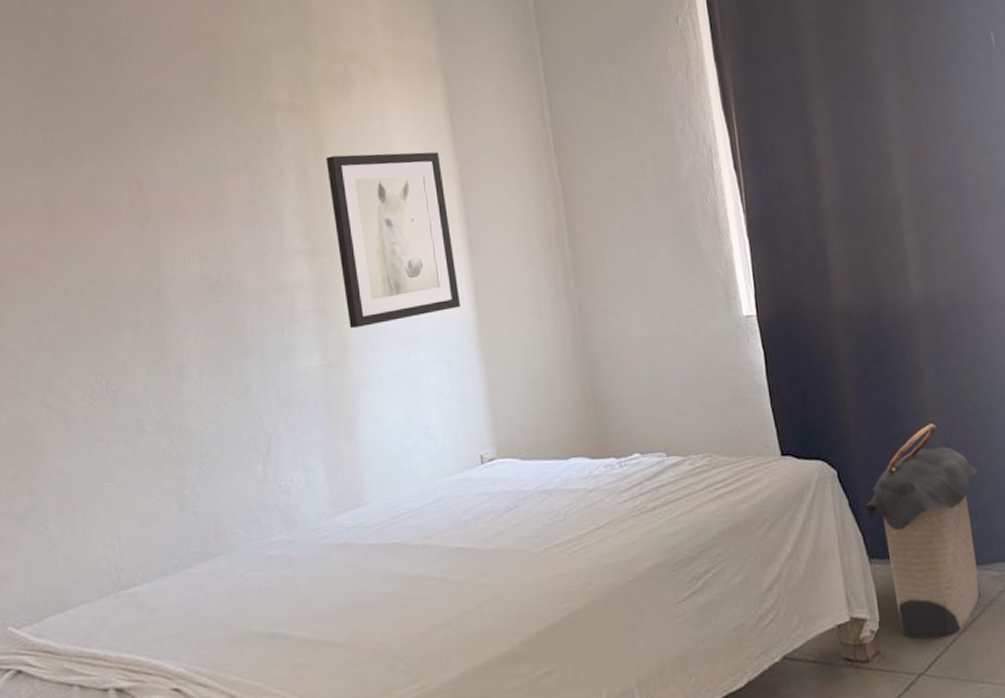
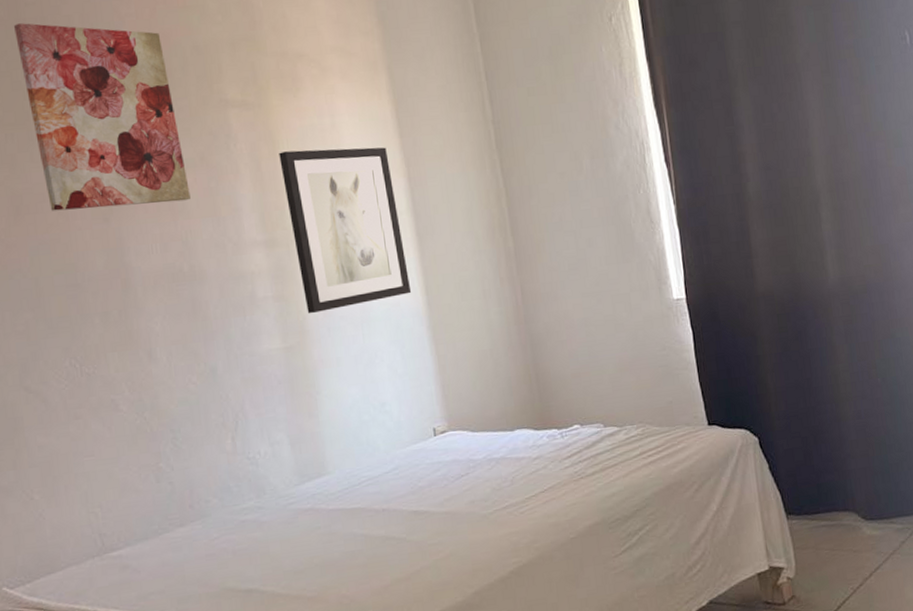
wall art: none [59,24,232,218] -> present [13,23,191,211]
laundry hamper: present [864,423,981,639] -> none [783,395,885,584]

